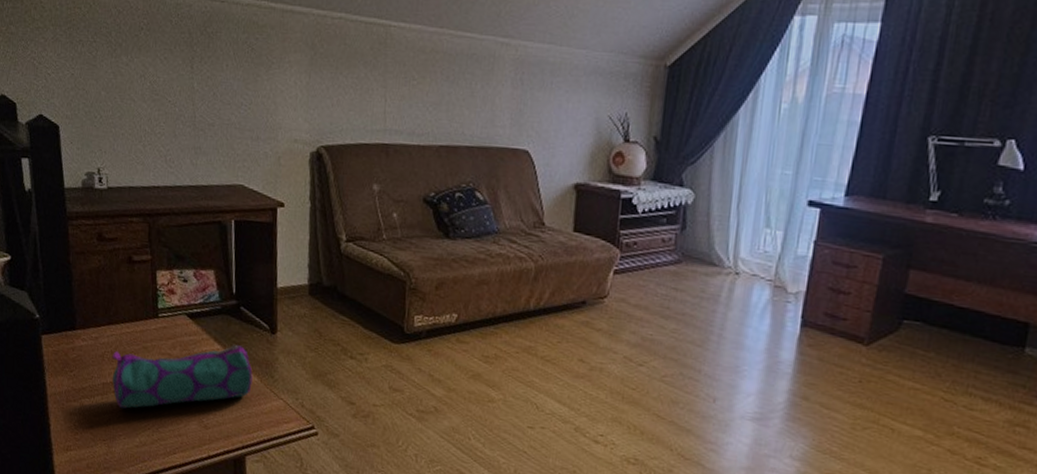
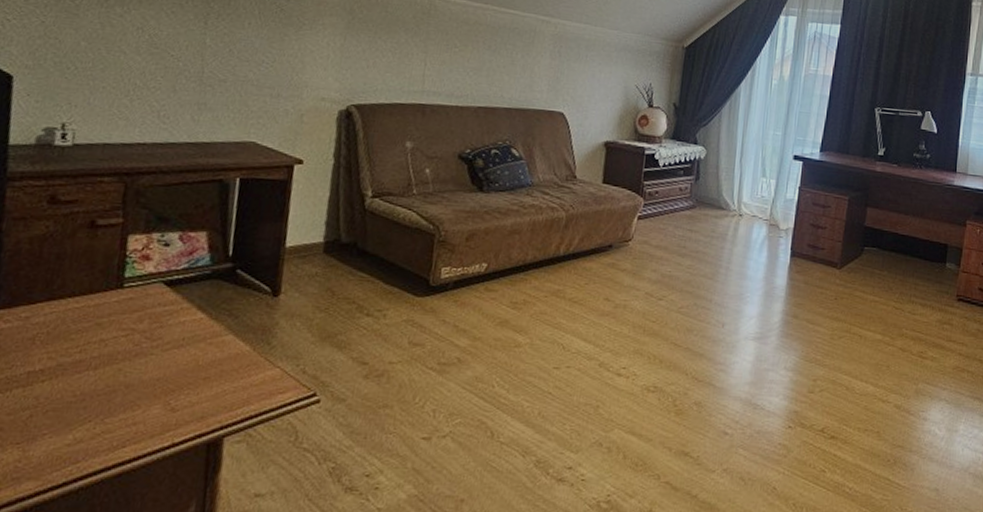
pencil case: present [111,345,253,409] -> none [42,312,244,401]

